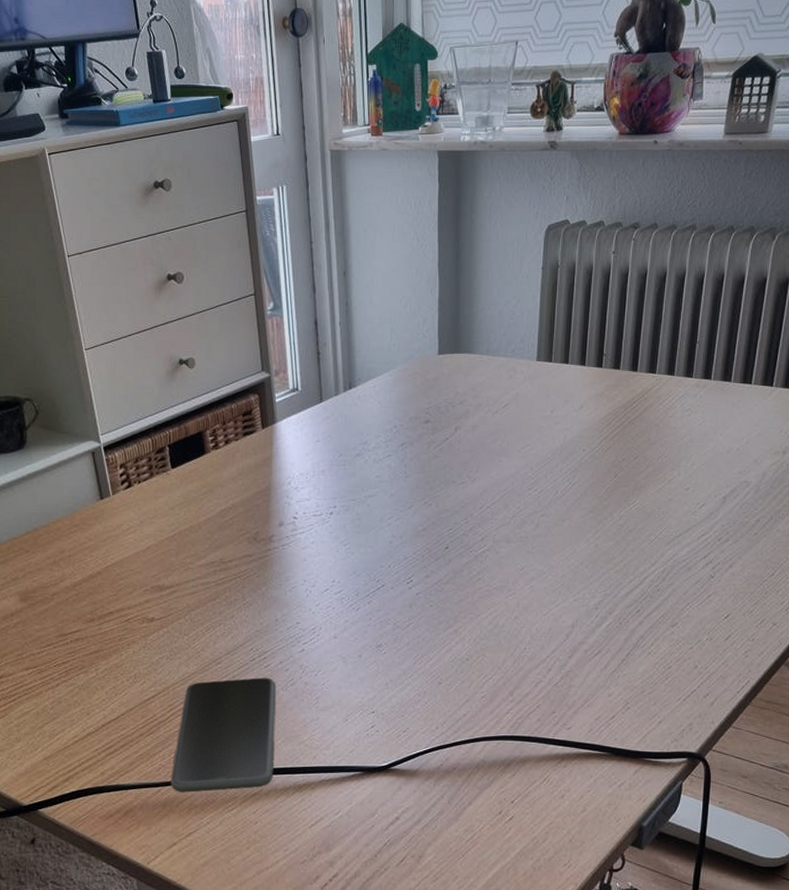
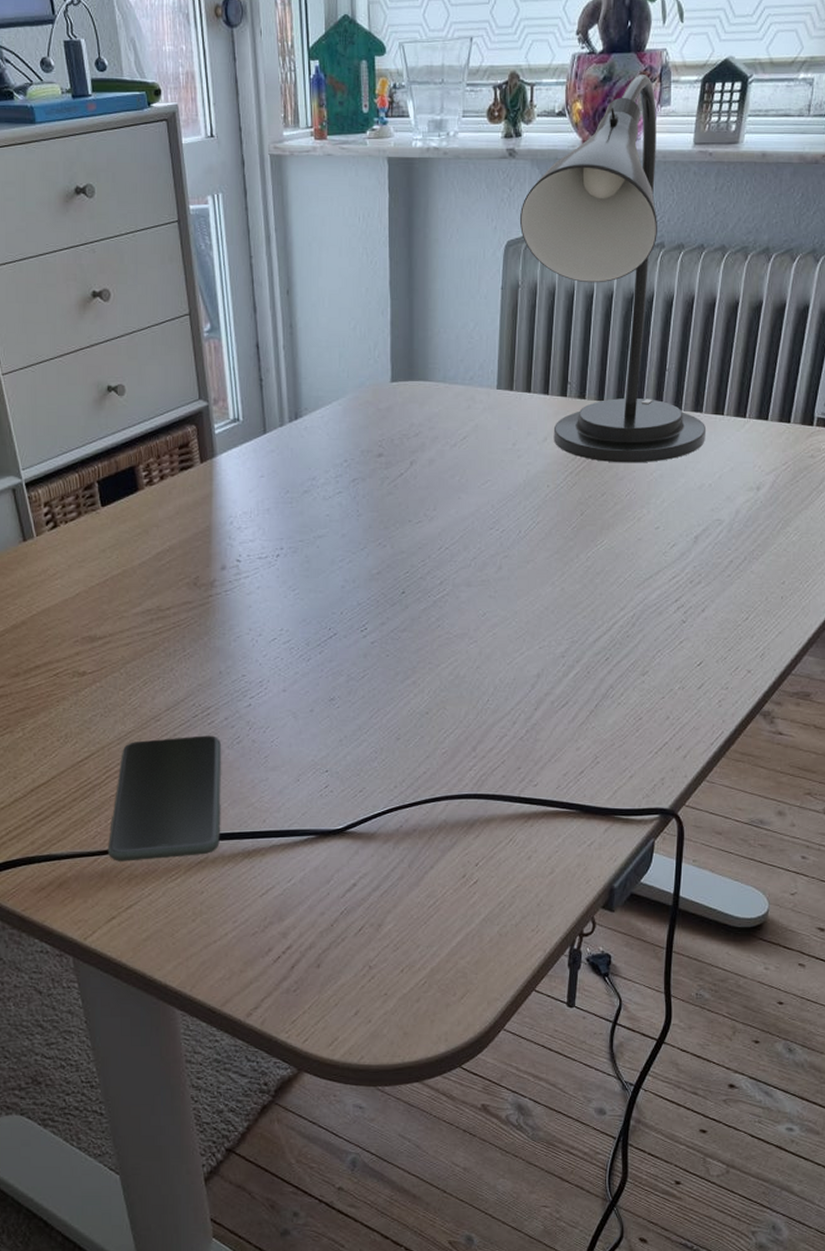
desk lamp: none [560,72,735,429] -> present [520,75,707,463]

